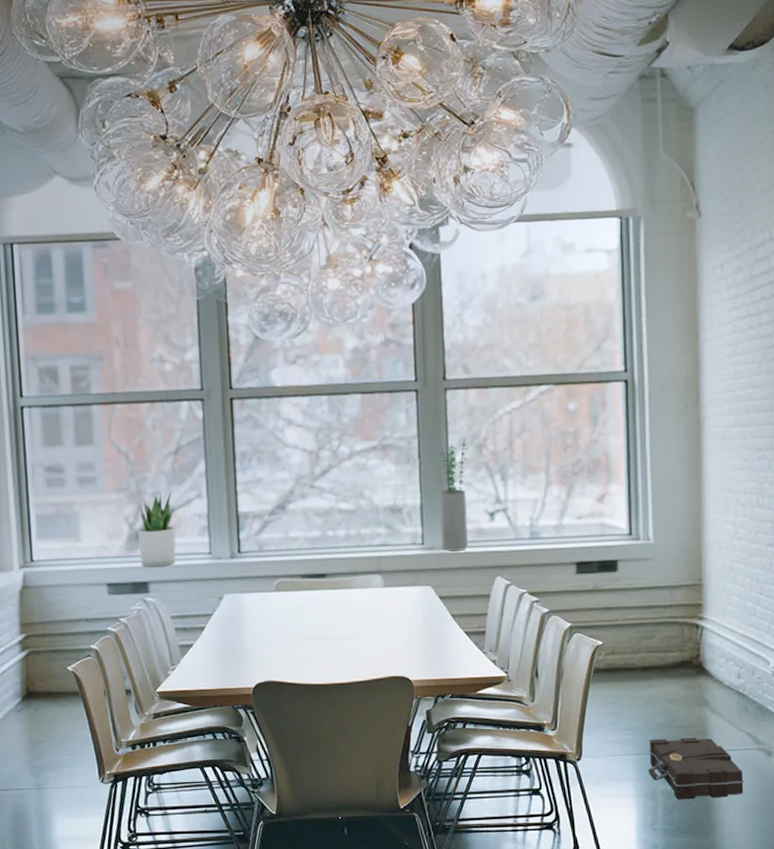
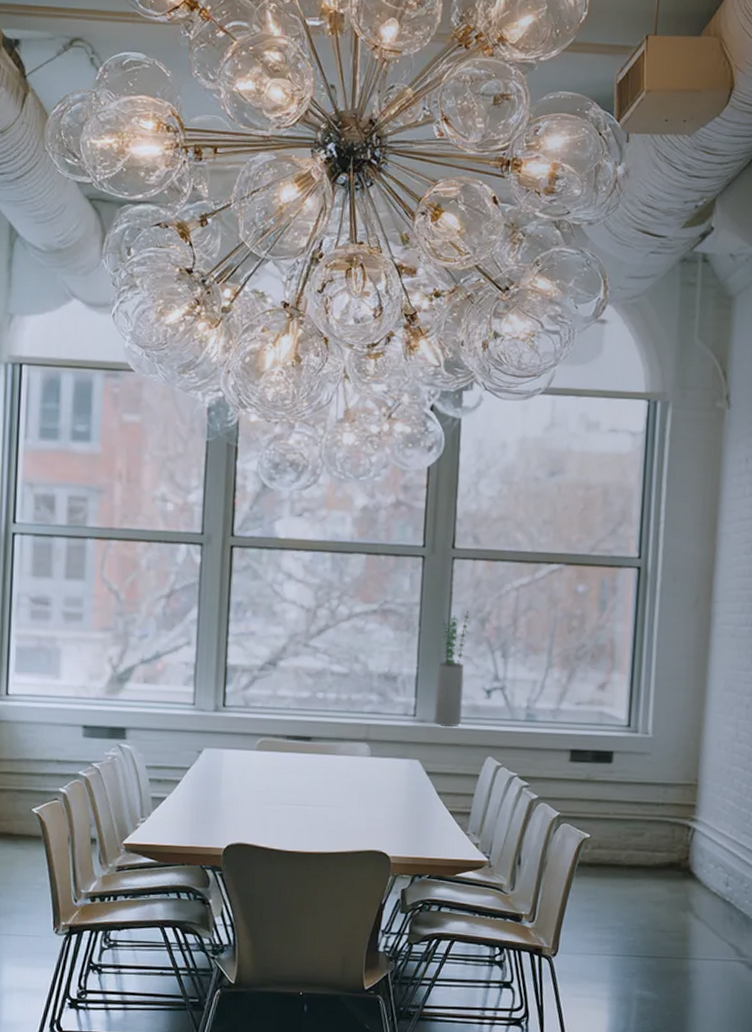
planter: present [138,491,176,567] -> none [120,635,162,713]
briefcase: present [648,737,744,799] -> none [625,940,722,1008]

